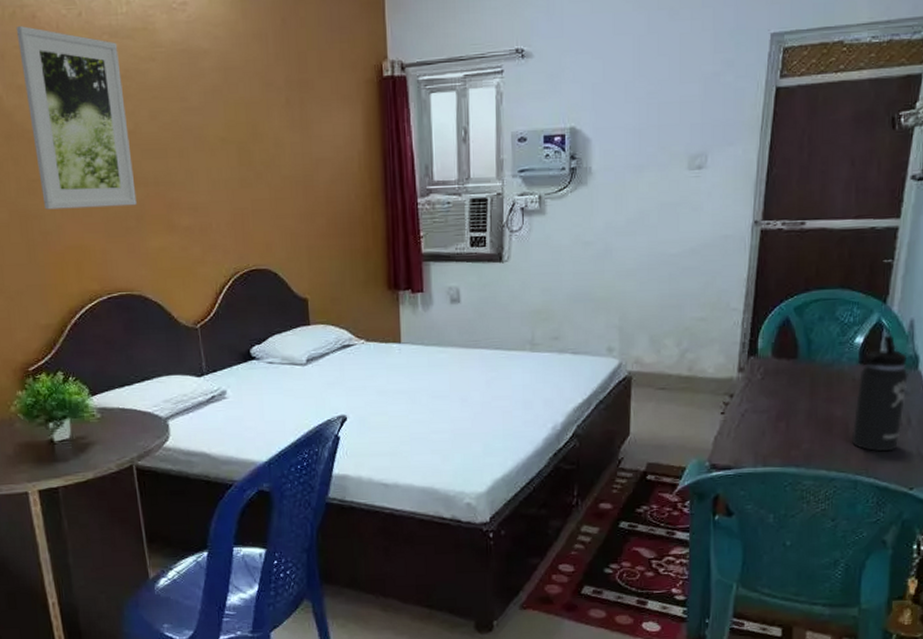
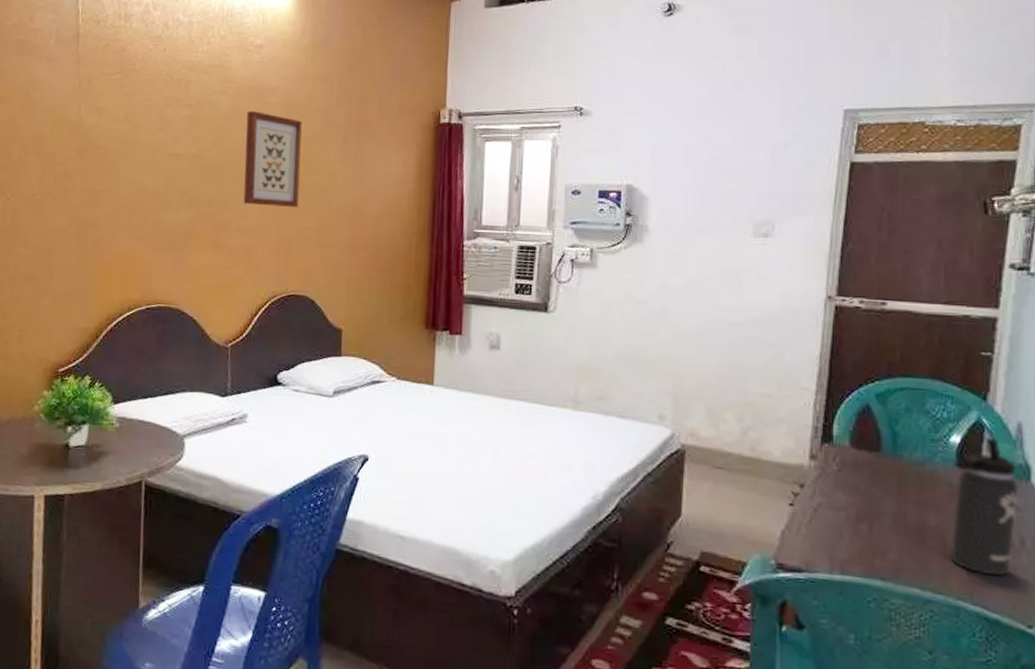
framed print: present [16,26,137,210] -> none [102,57,194,223]
wall art: none [181,78,248,181] -> present [243,111,302,207]

